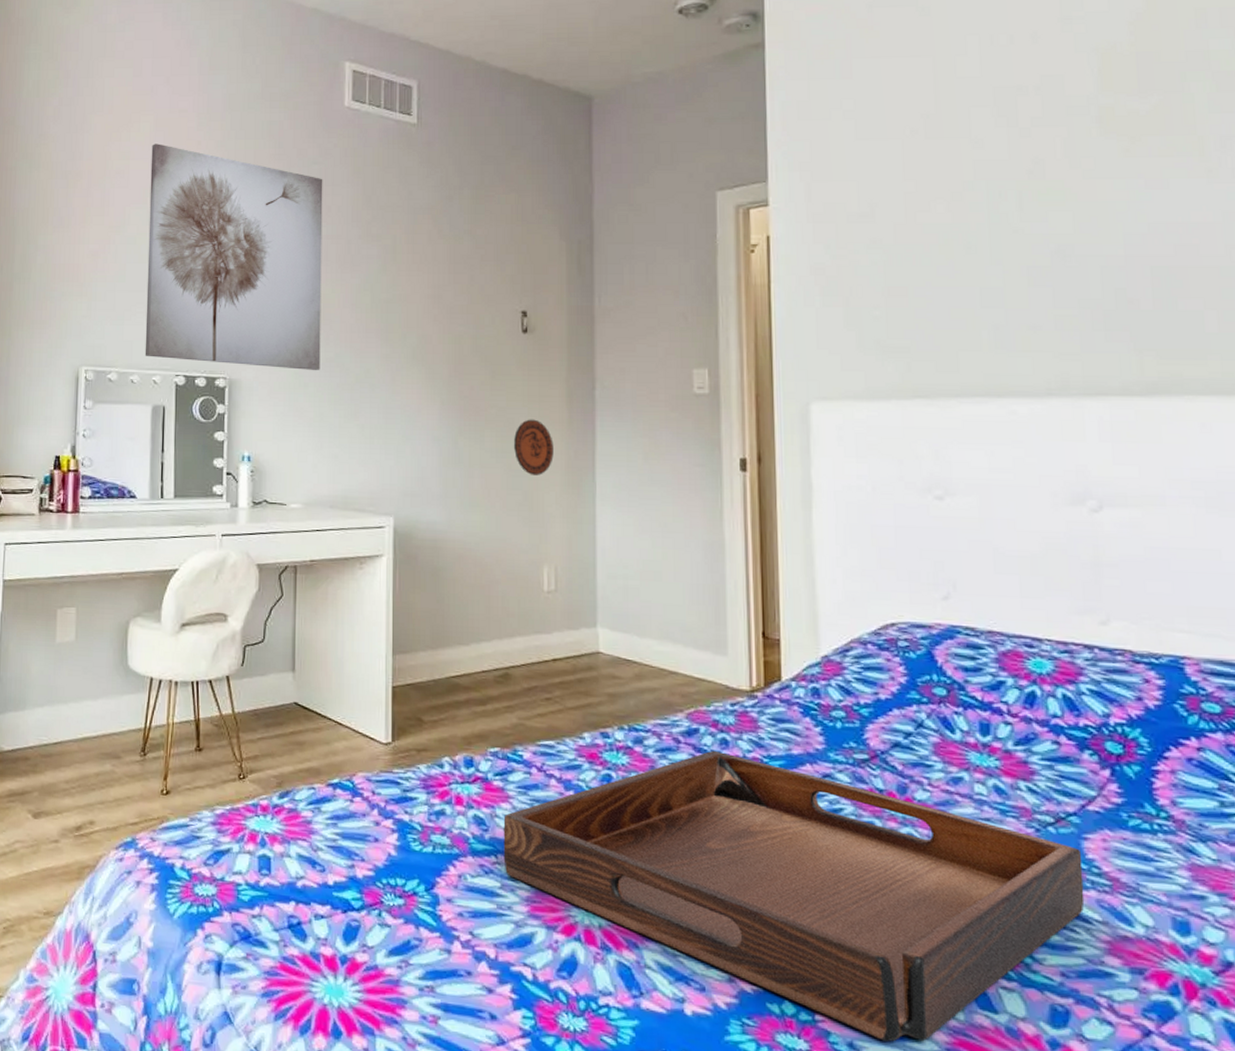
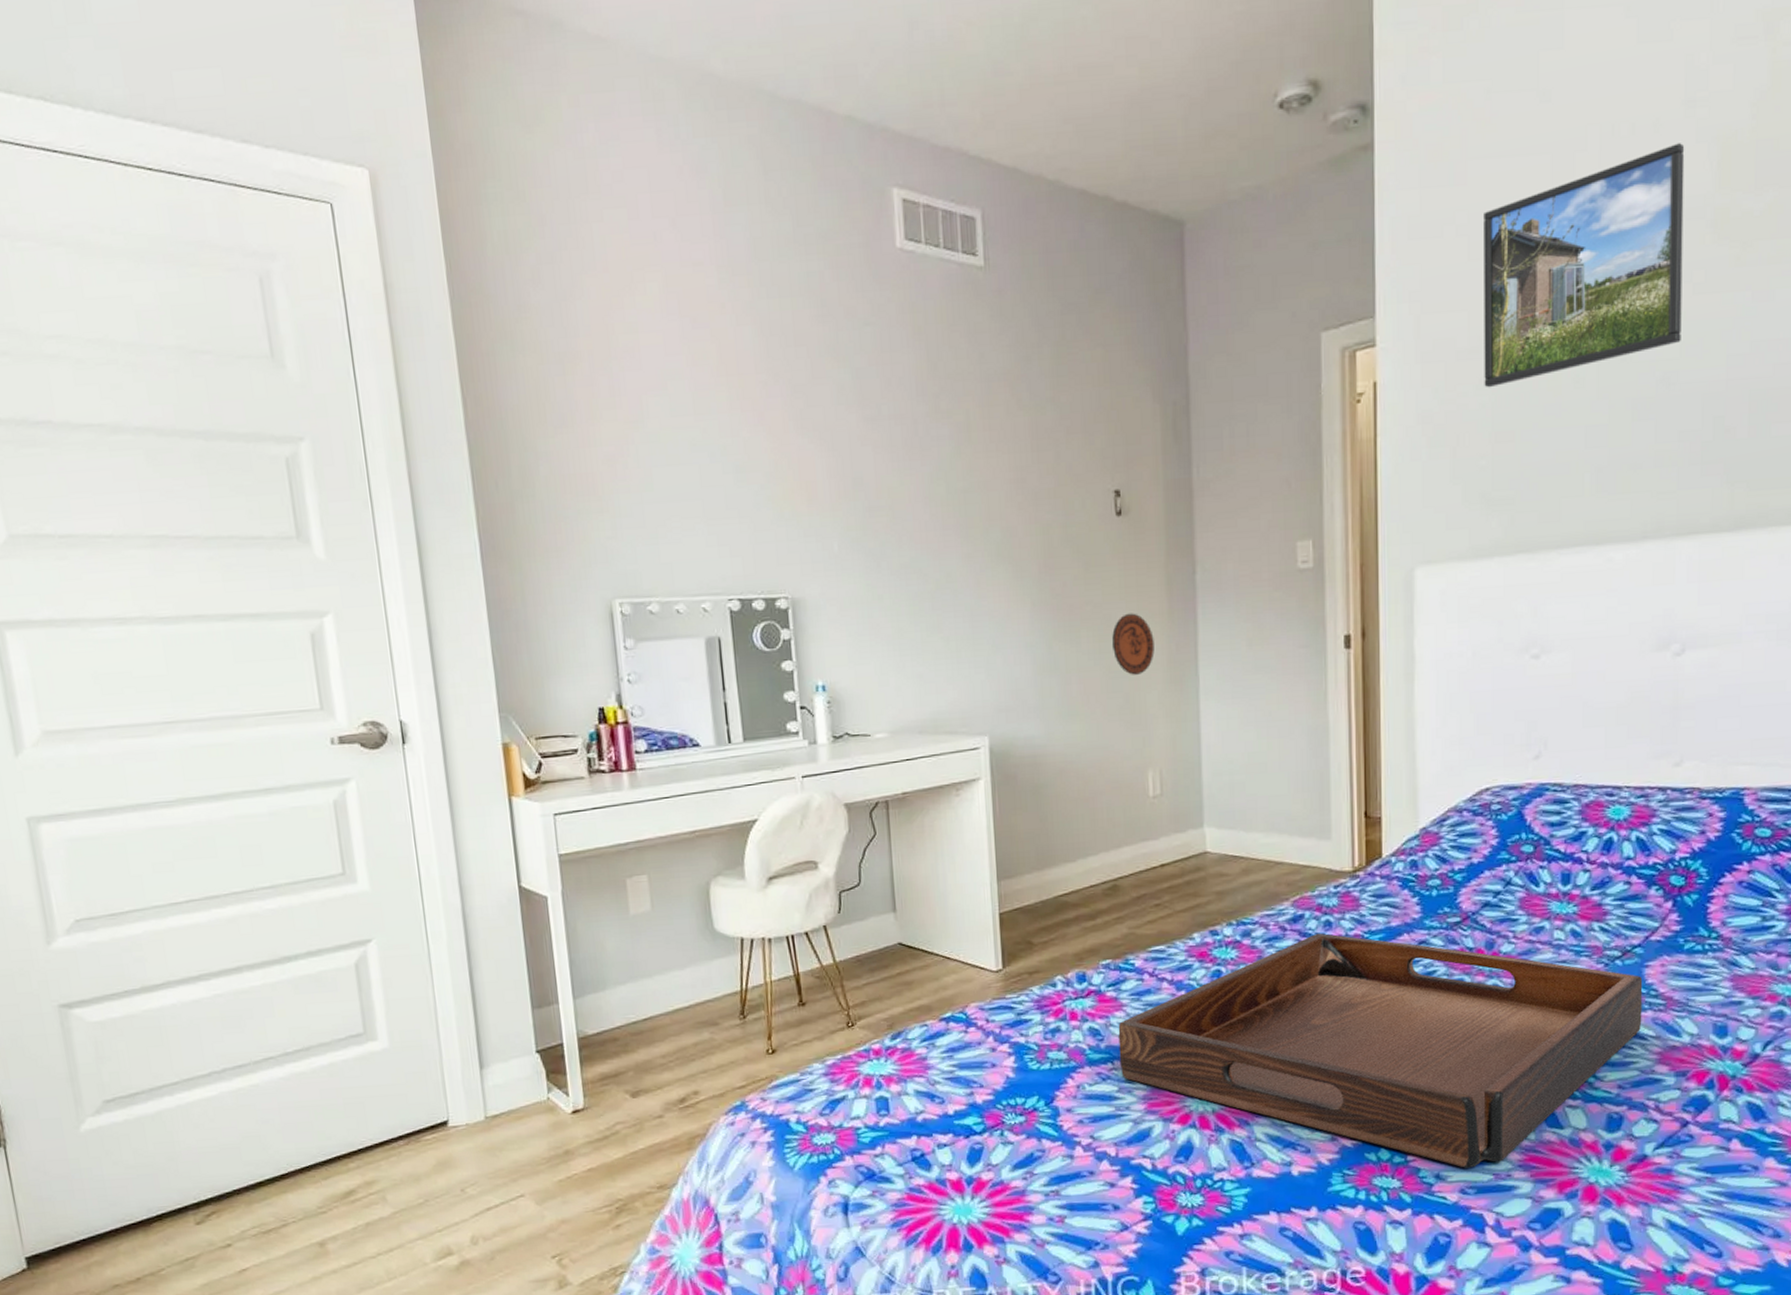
wall art: present [144,143,323,370] -> none [663,309,895,581]
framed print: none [869,52,1074,248] -> present [1484,143,1685,388]

